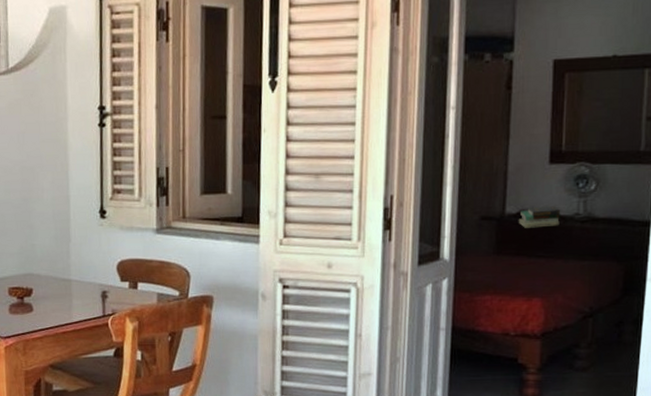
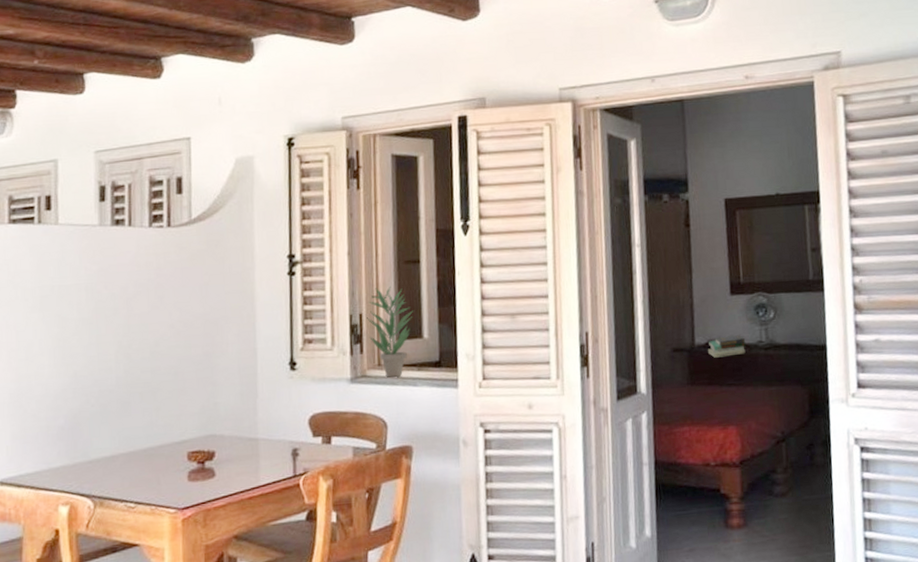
potted plant: none [173,140,219,231] -> present [367,286,414,378]

